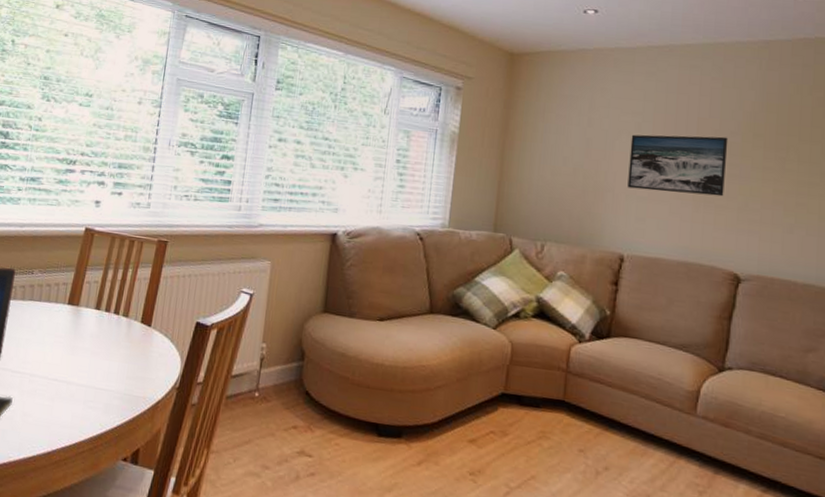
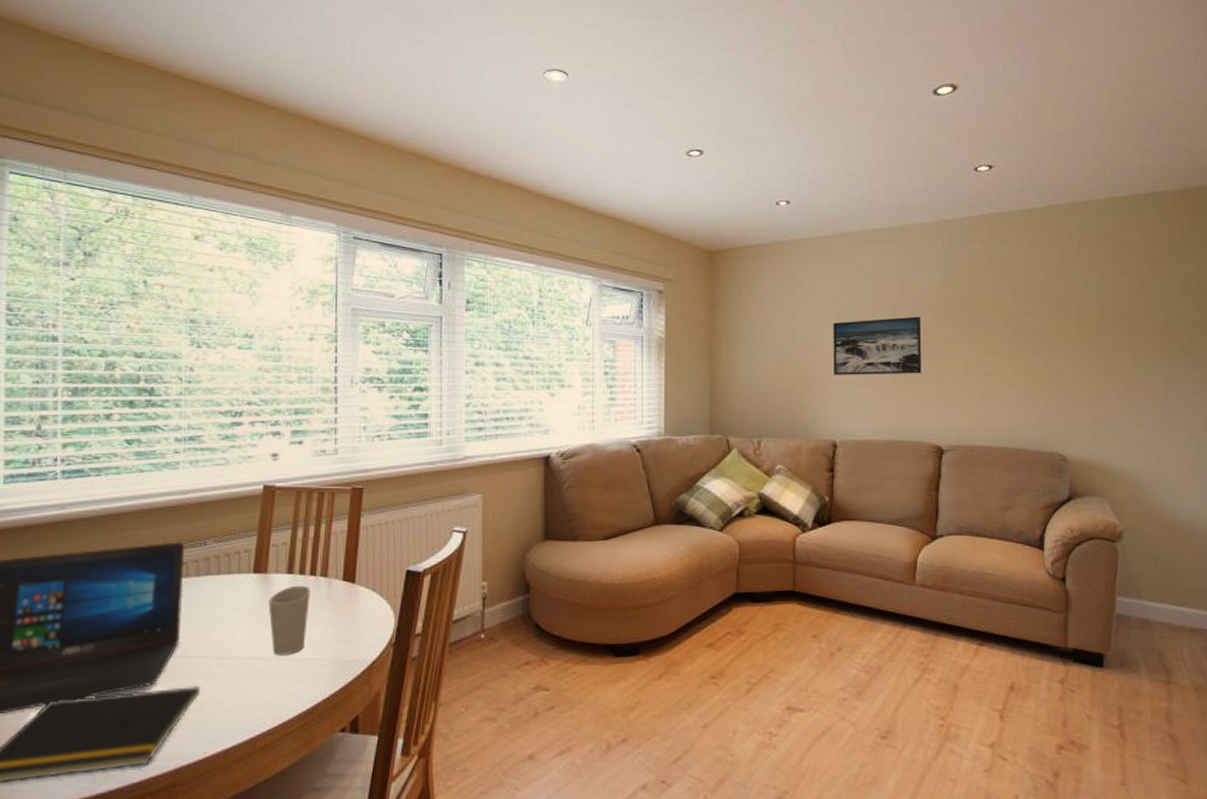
cup: none [75,320,113,383] -> present [268,585,310,656]

